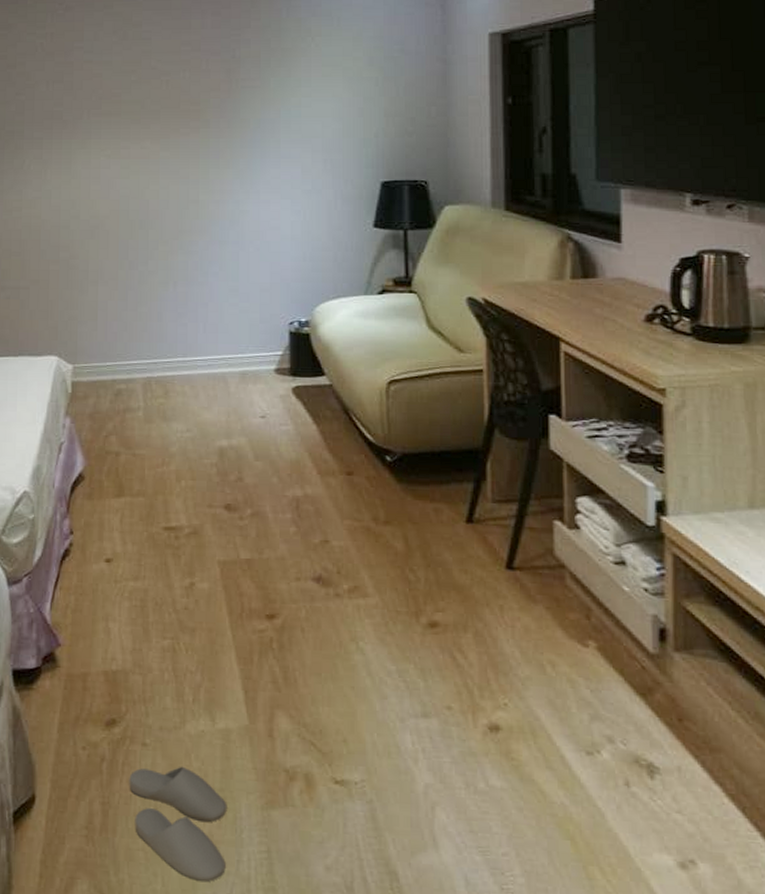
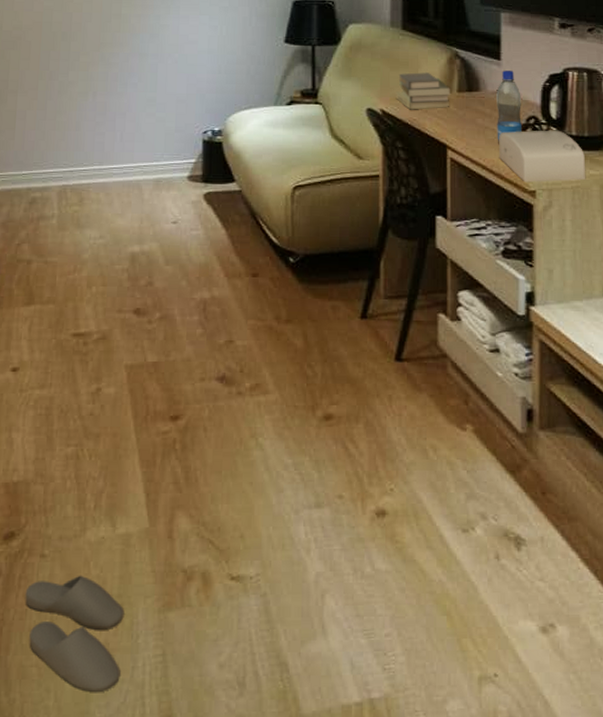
books: none [499,257,563,299] -> present [395,72,450,110]
bottle: none [617,254,649,337] -> present [496,71,523,145]
tissue dispenser: none [621,320,727,380] -> present [499,130,586,183]

